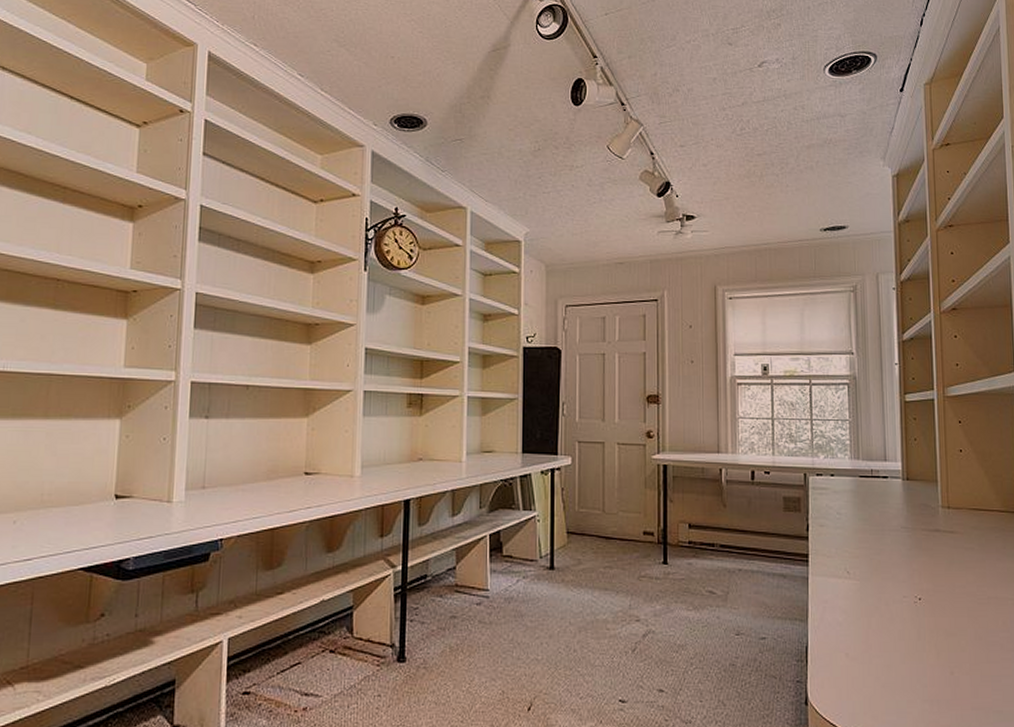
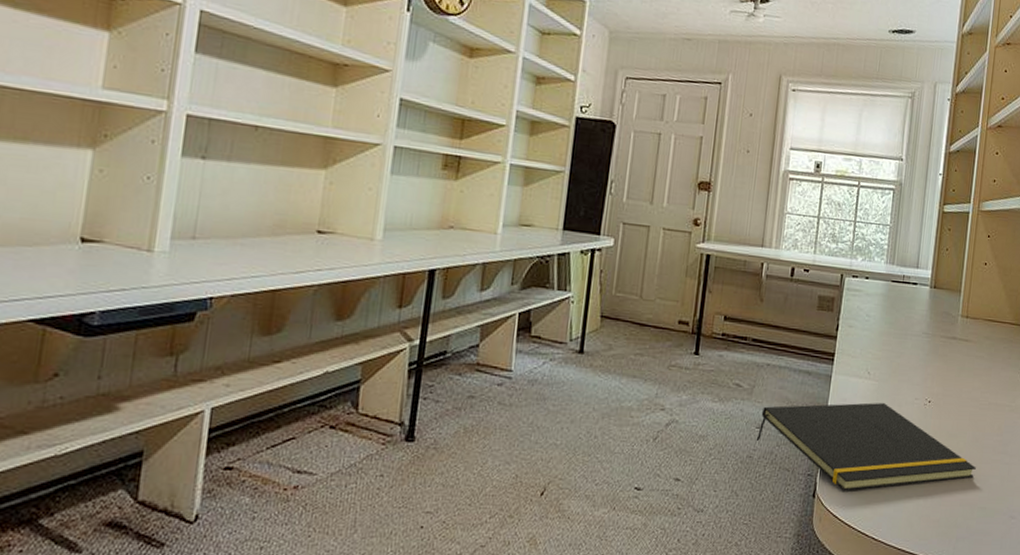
notepad: none [737,603,984,698] -> present [756,402,976,491]

